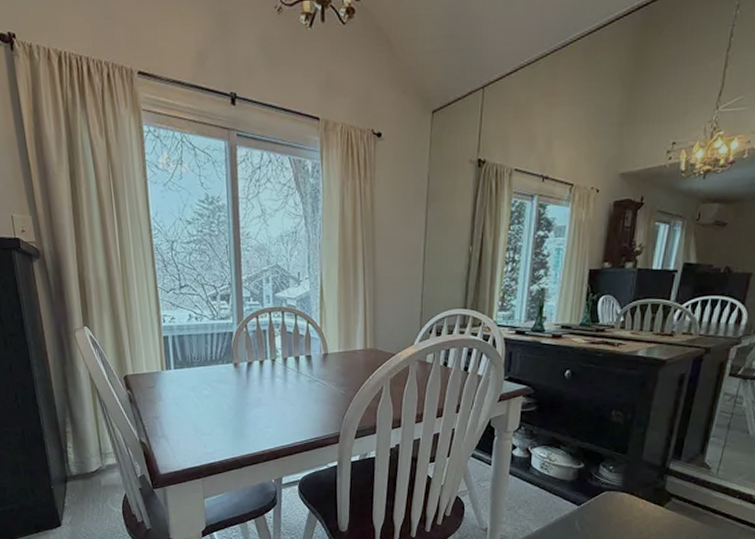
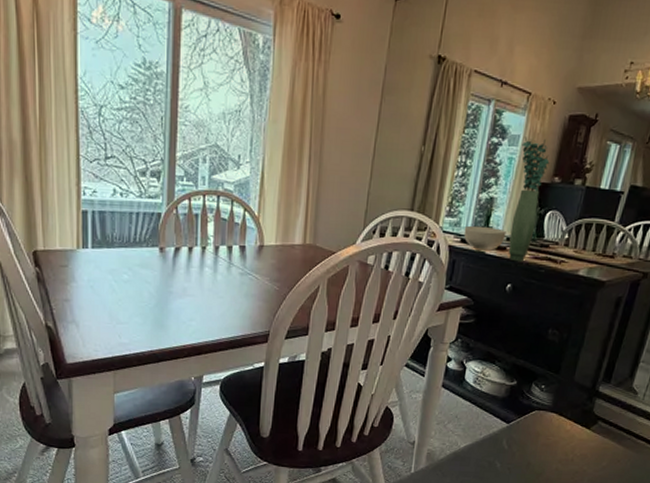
bowl: none [518,316,560,341] -> present [464,225,506,252]
vase: none [563,227,598,348] -> present [508,137,550,262]

